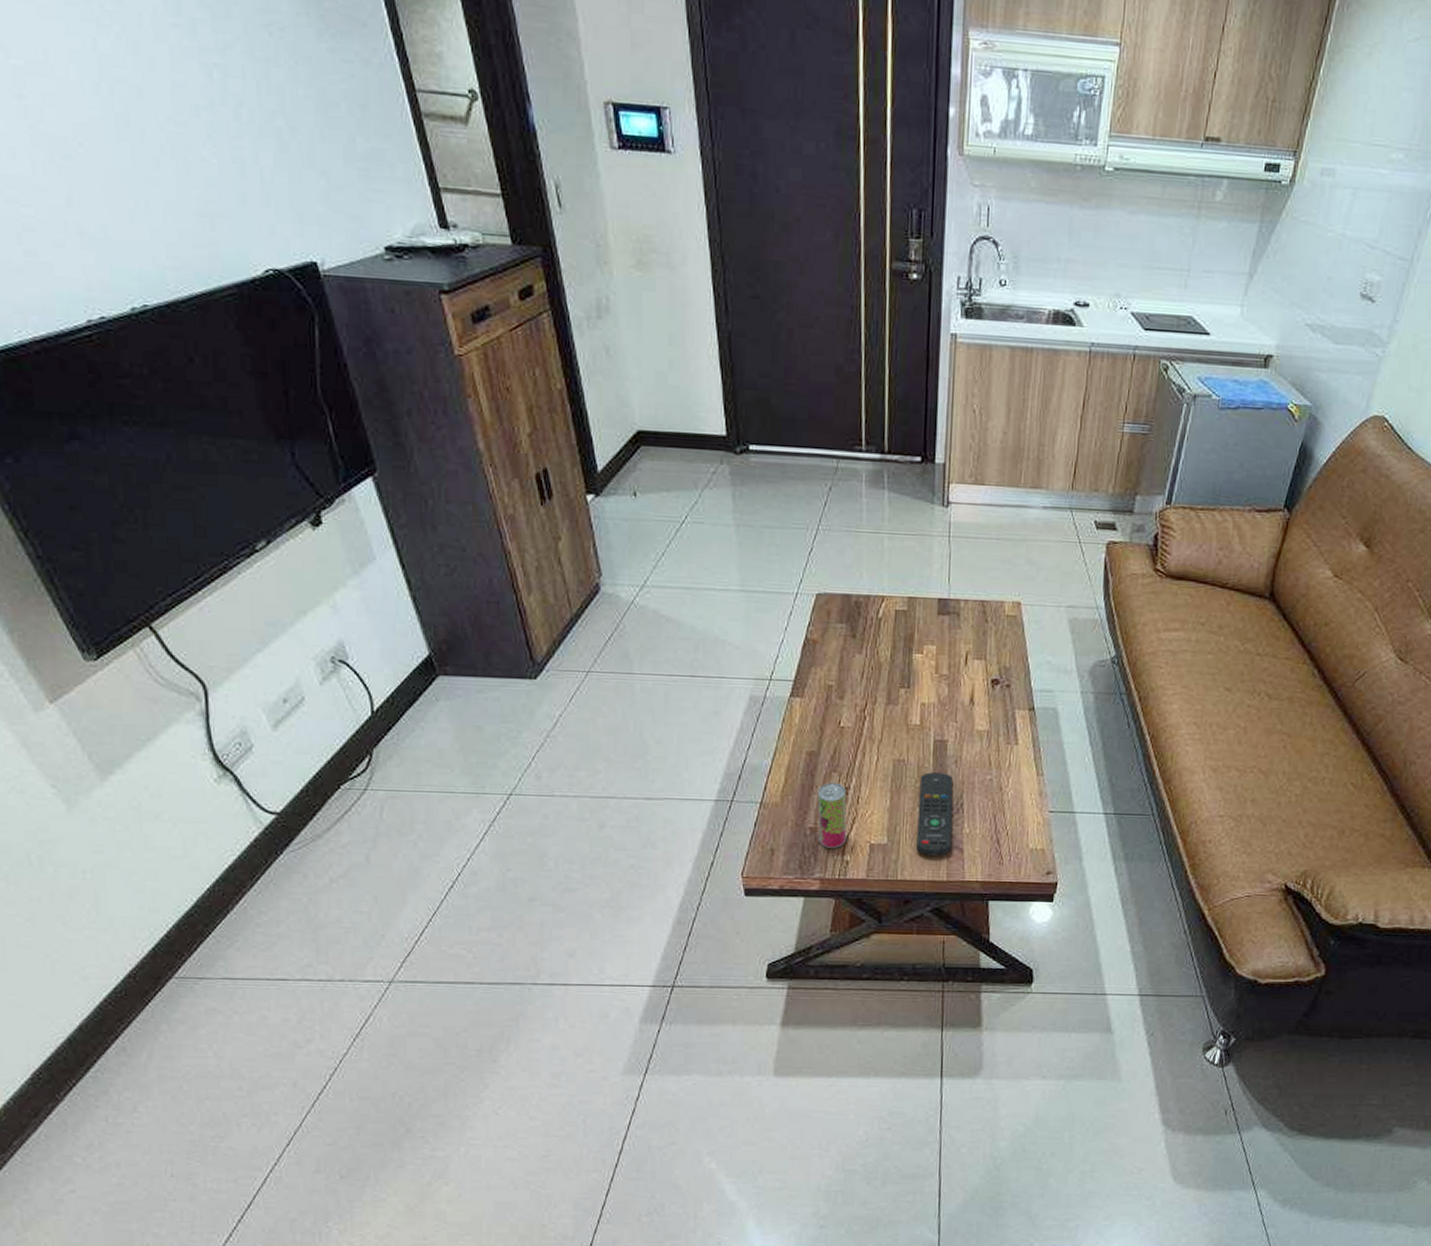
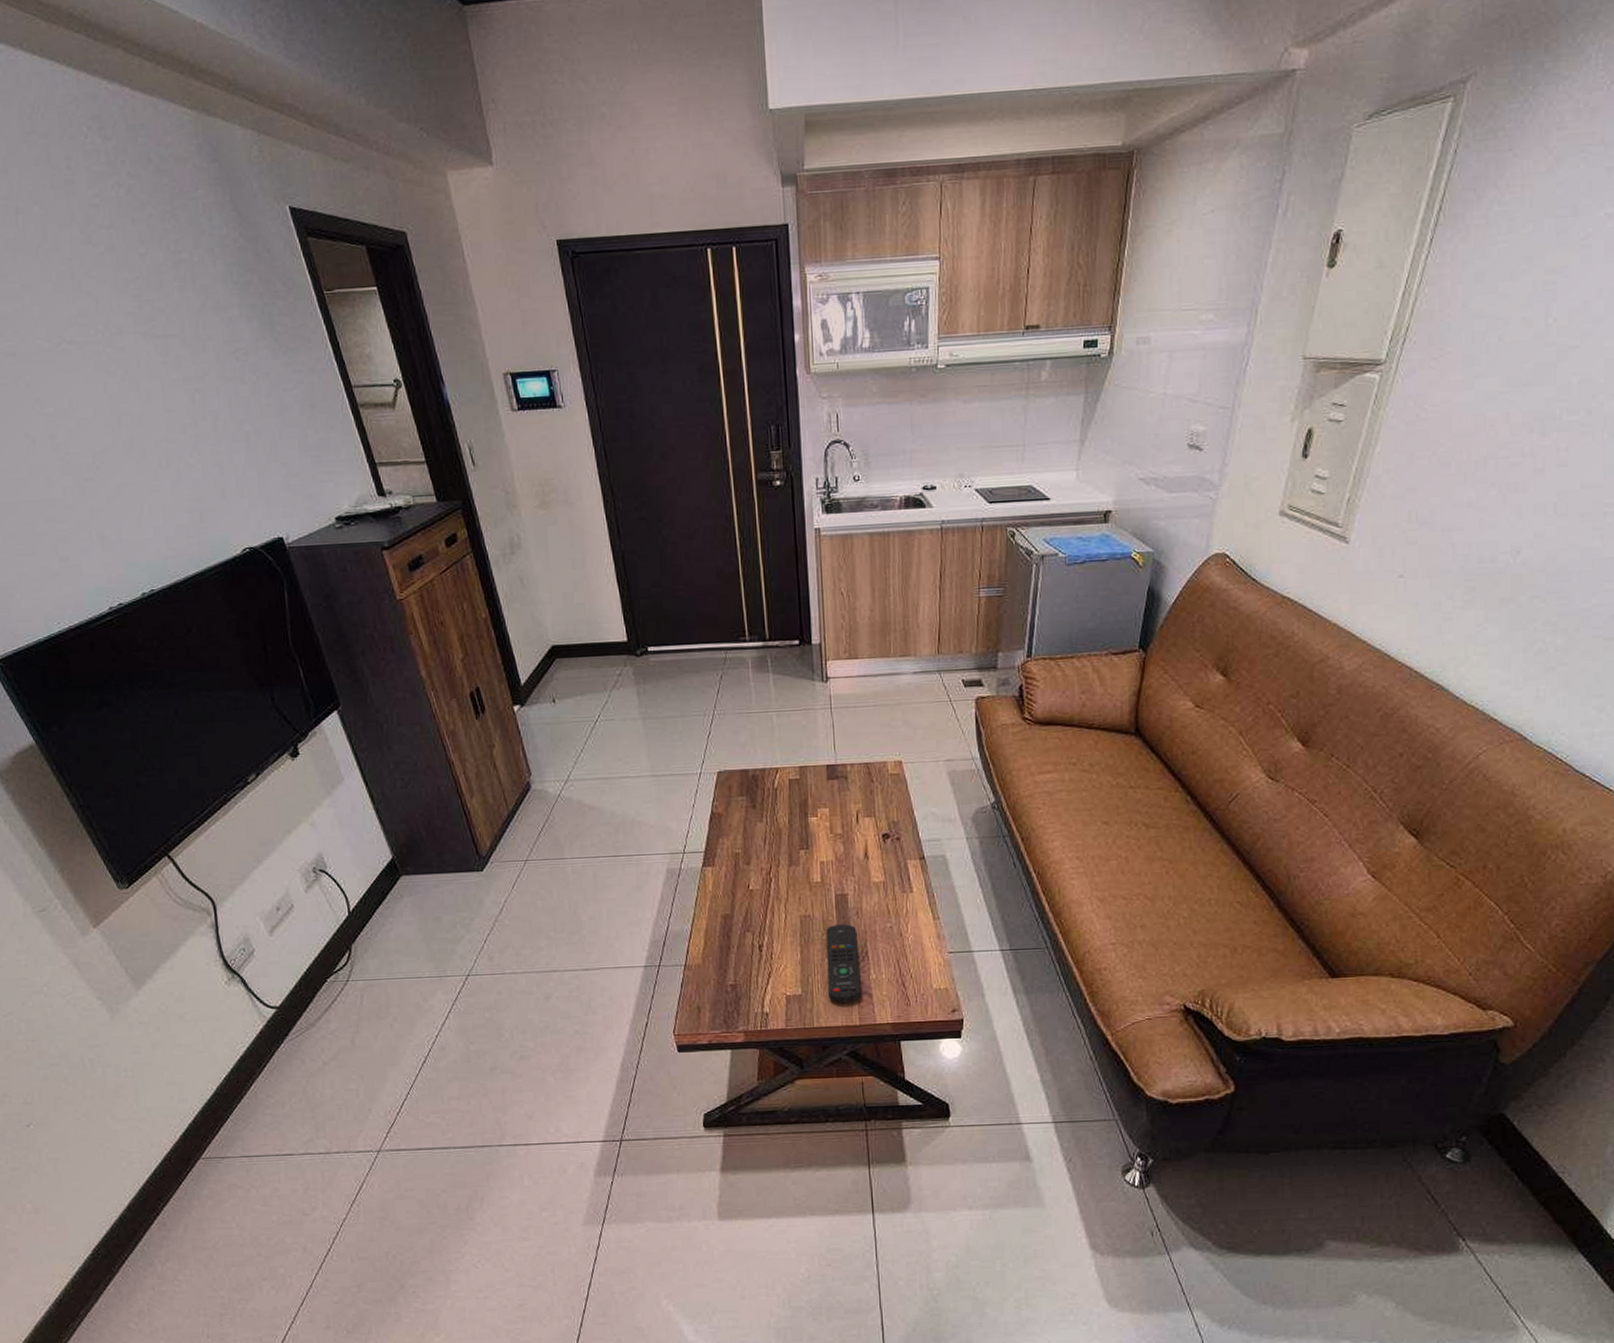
beverage can: present [817,782,847,848] -> none [734,941,765,1002]

